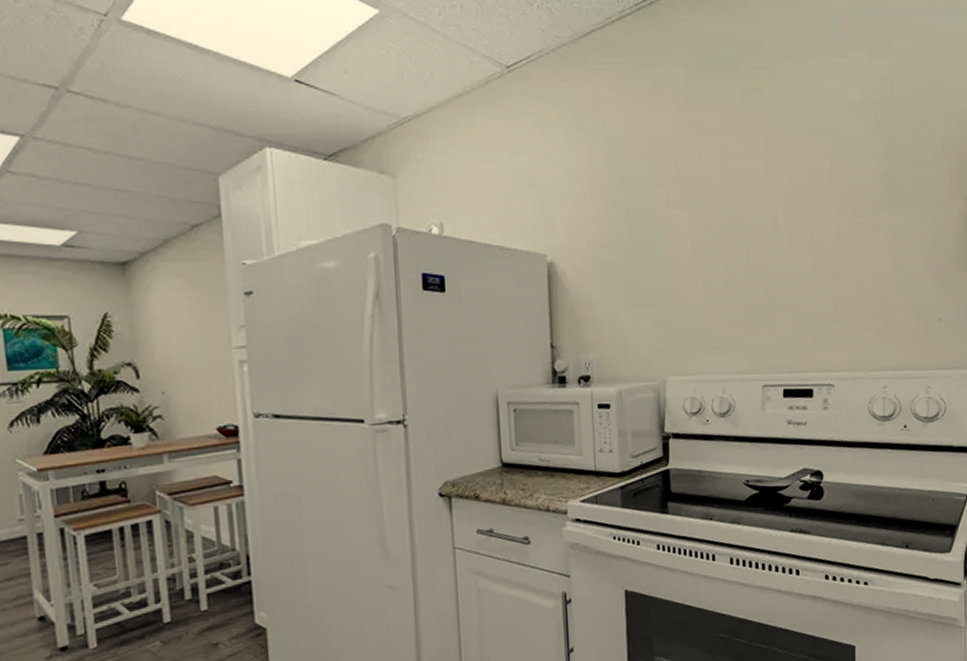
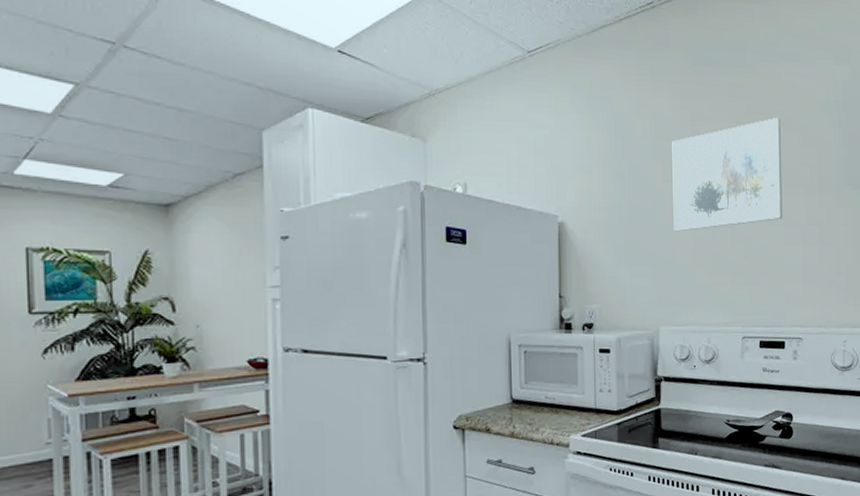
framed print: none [676,126,810,267] -> present [672,117,783,232]

